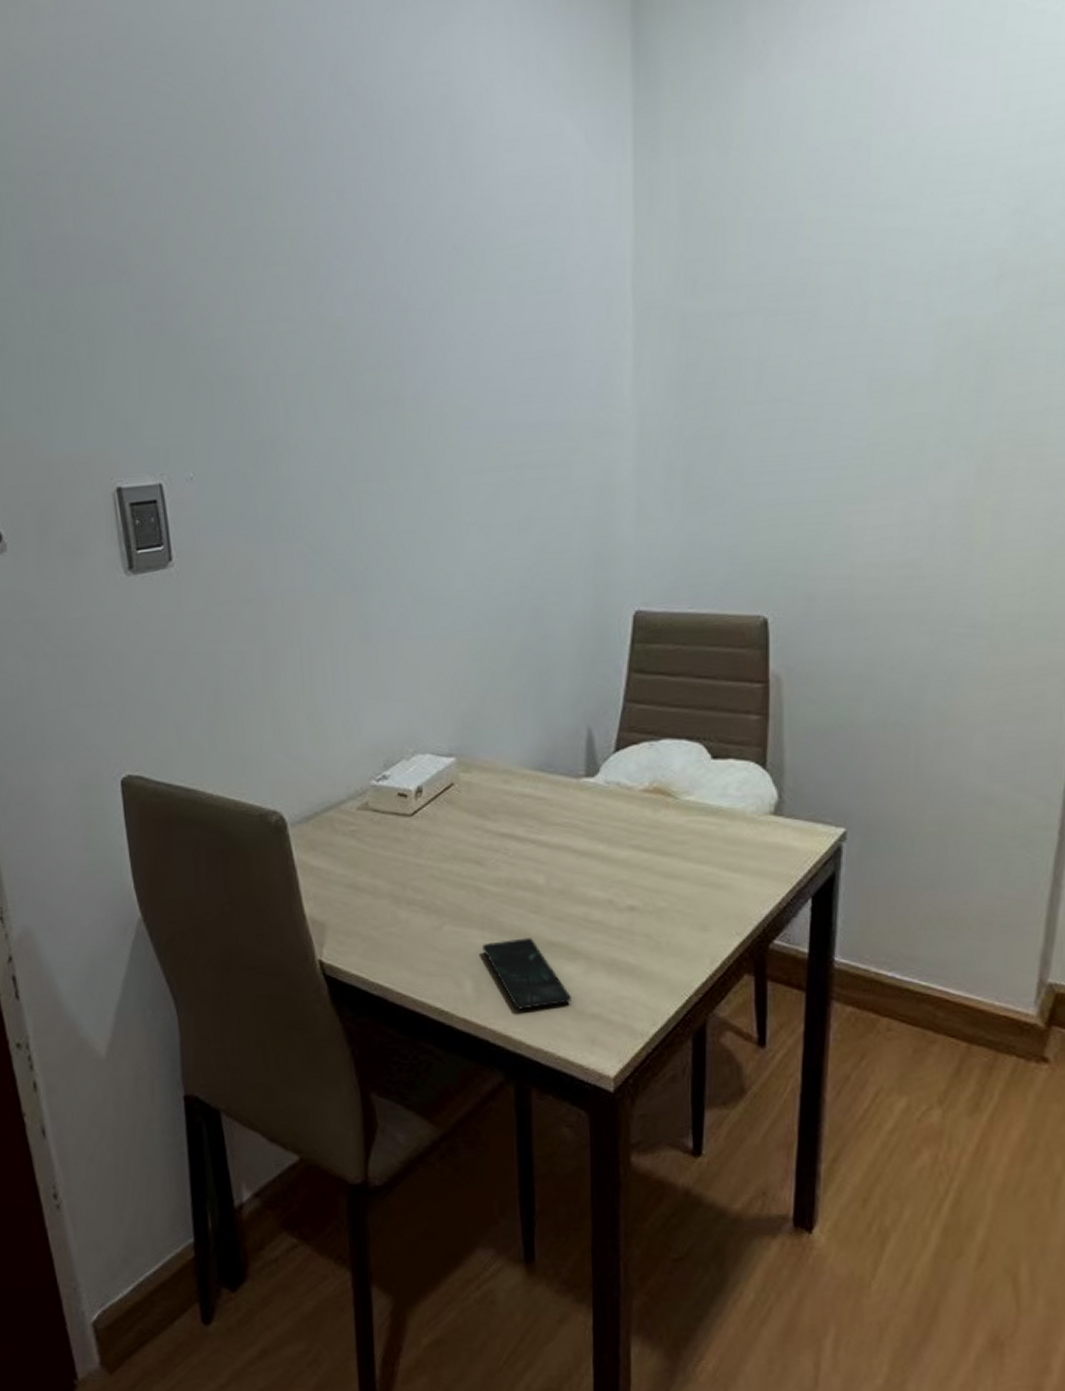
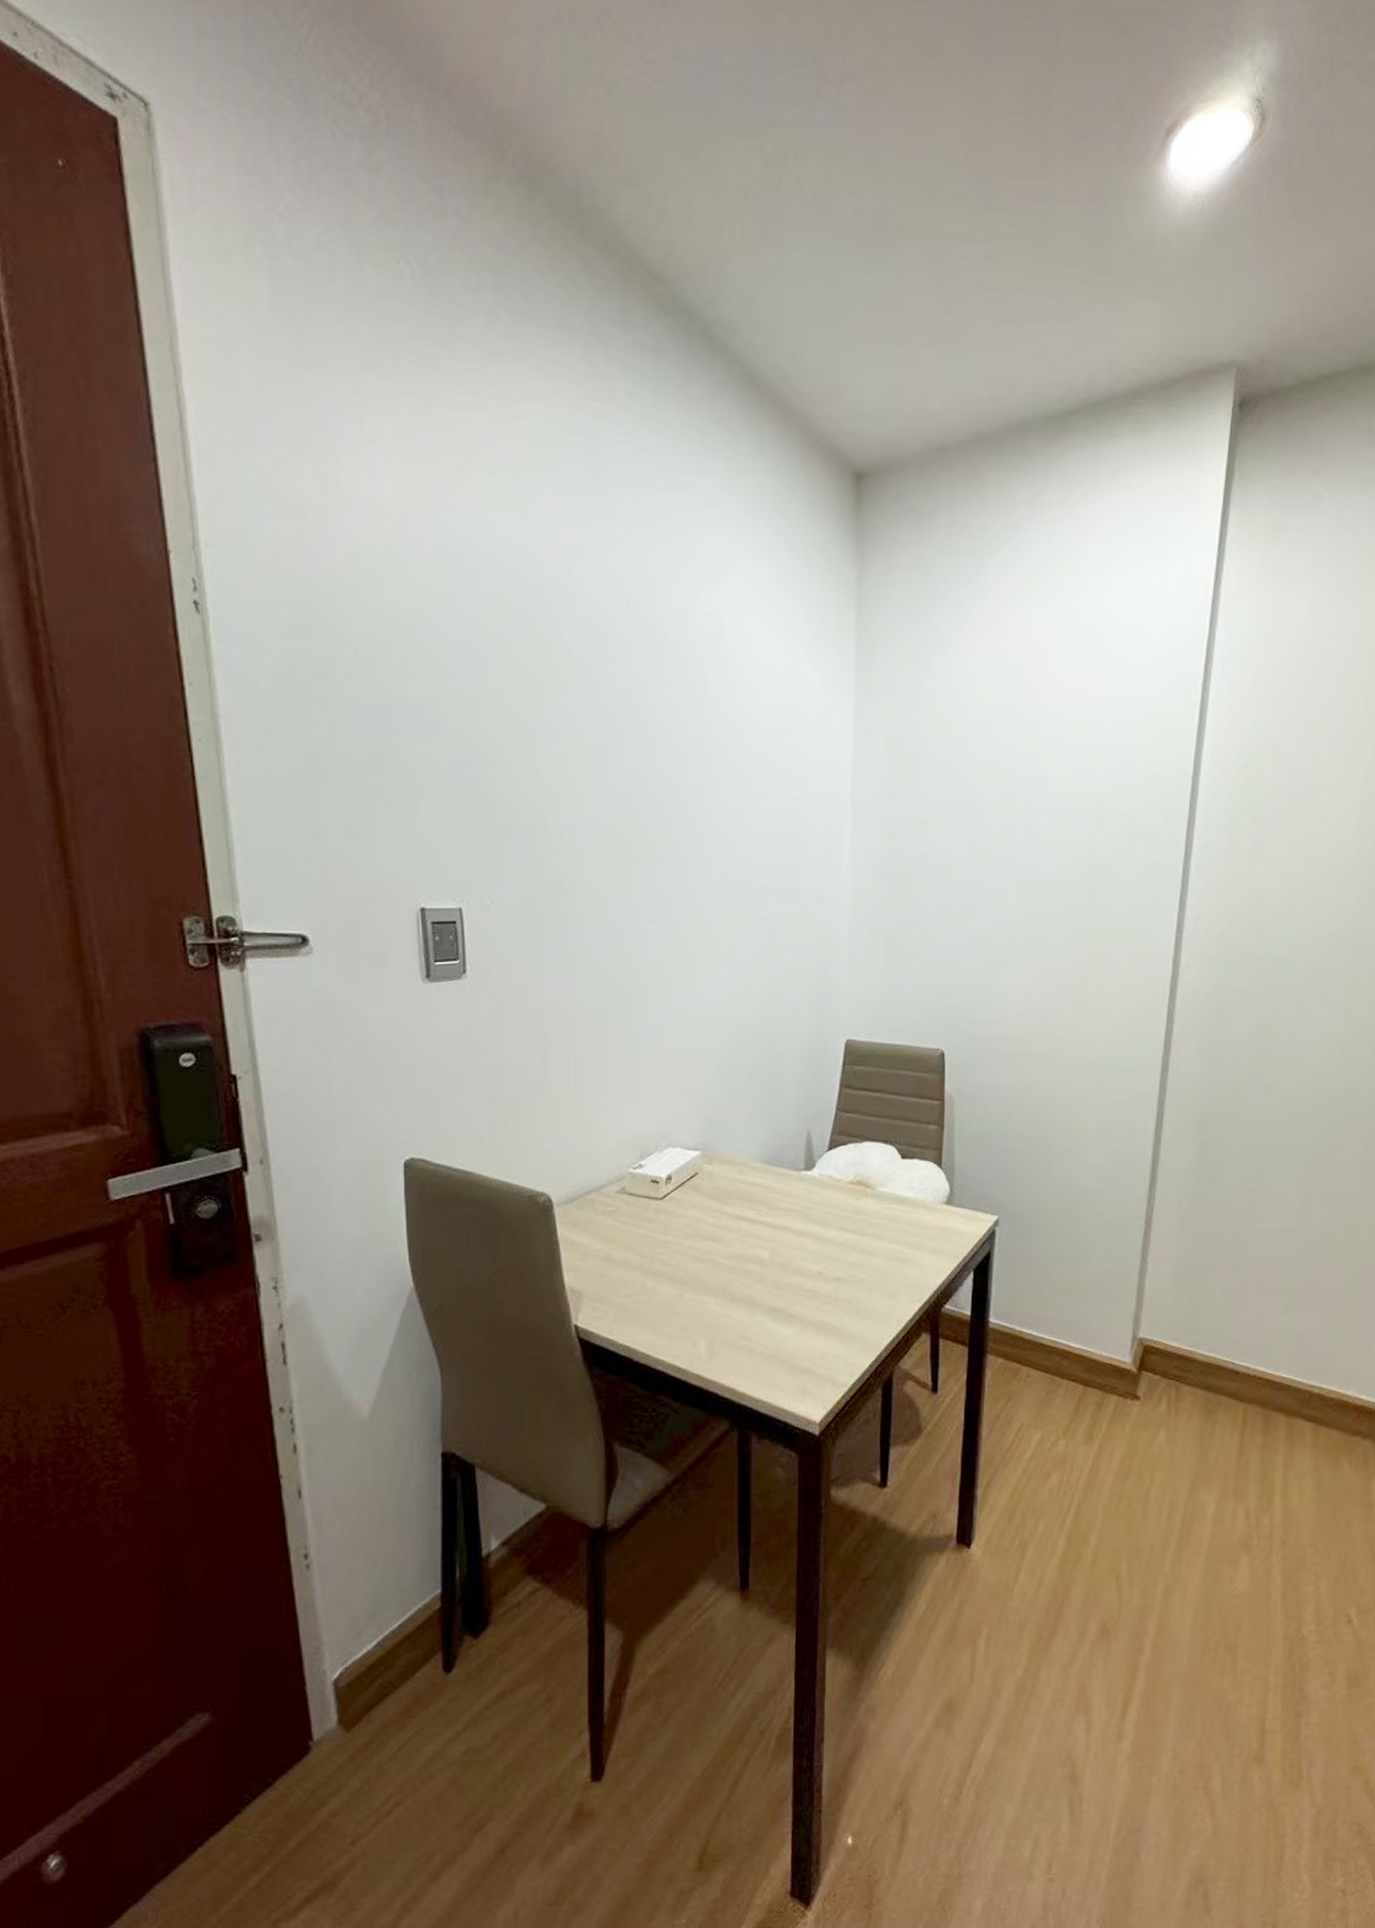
smartphone: present [481,938,571,1010] -> none [715,1304,787,1366]

